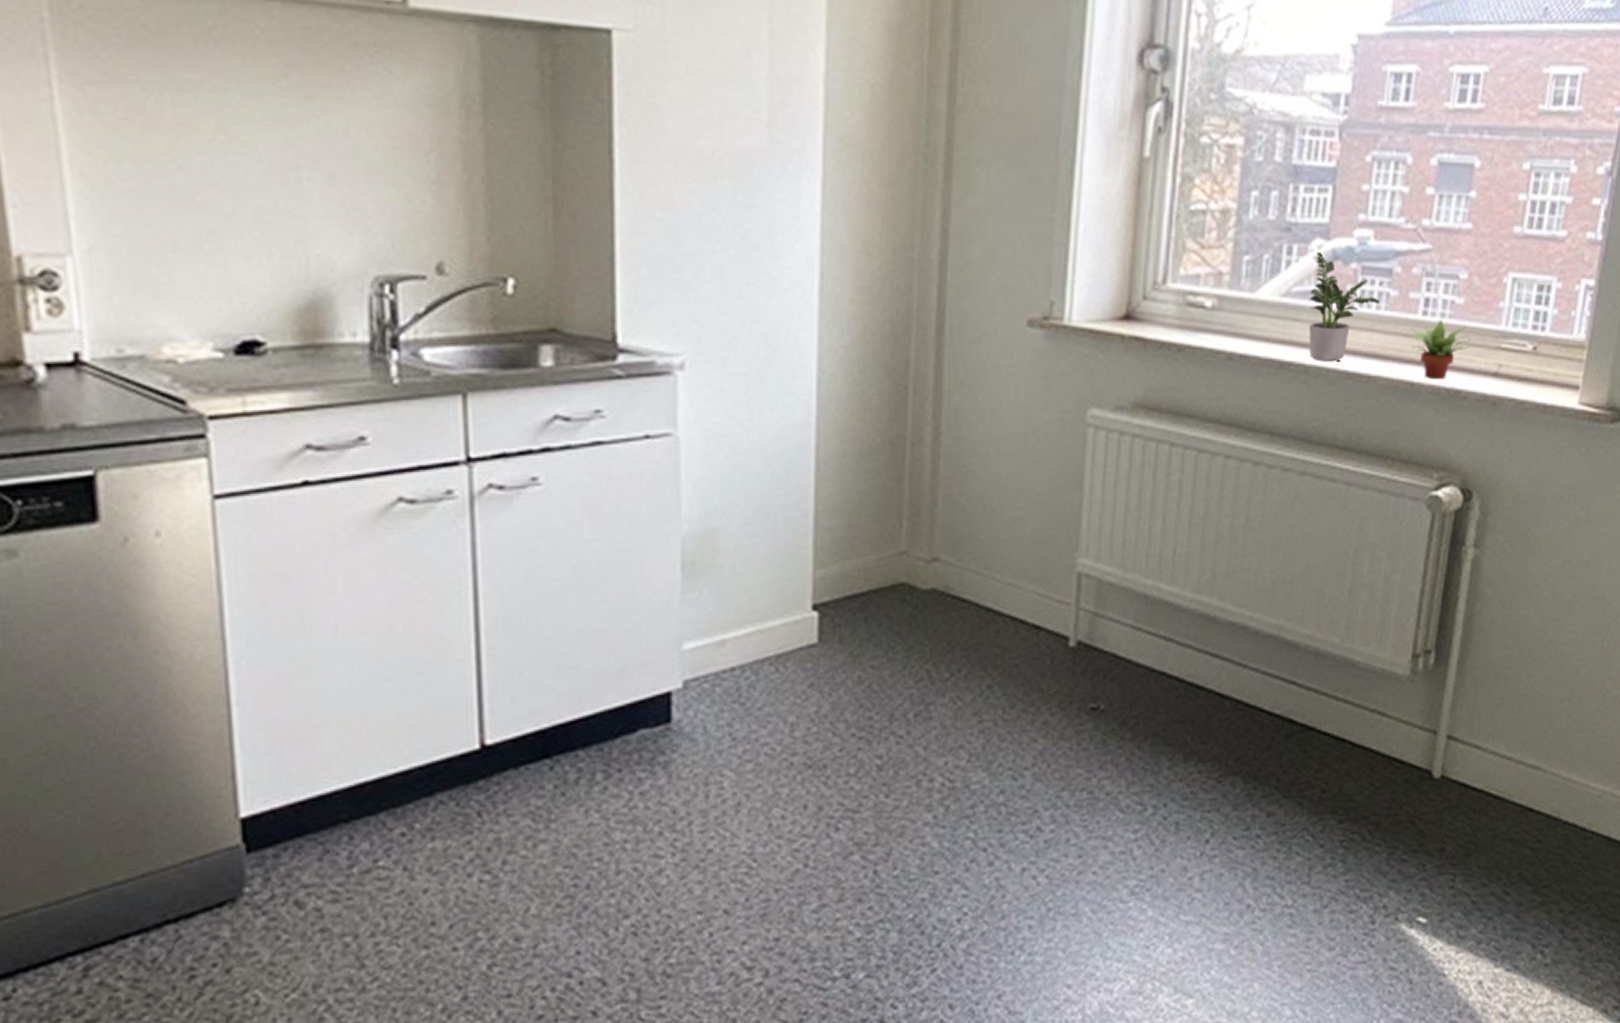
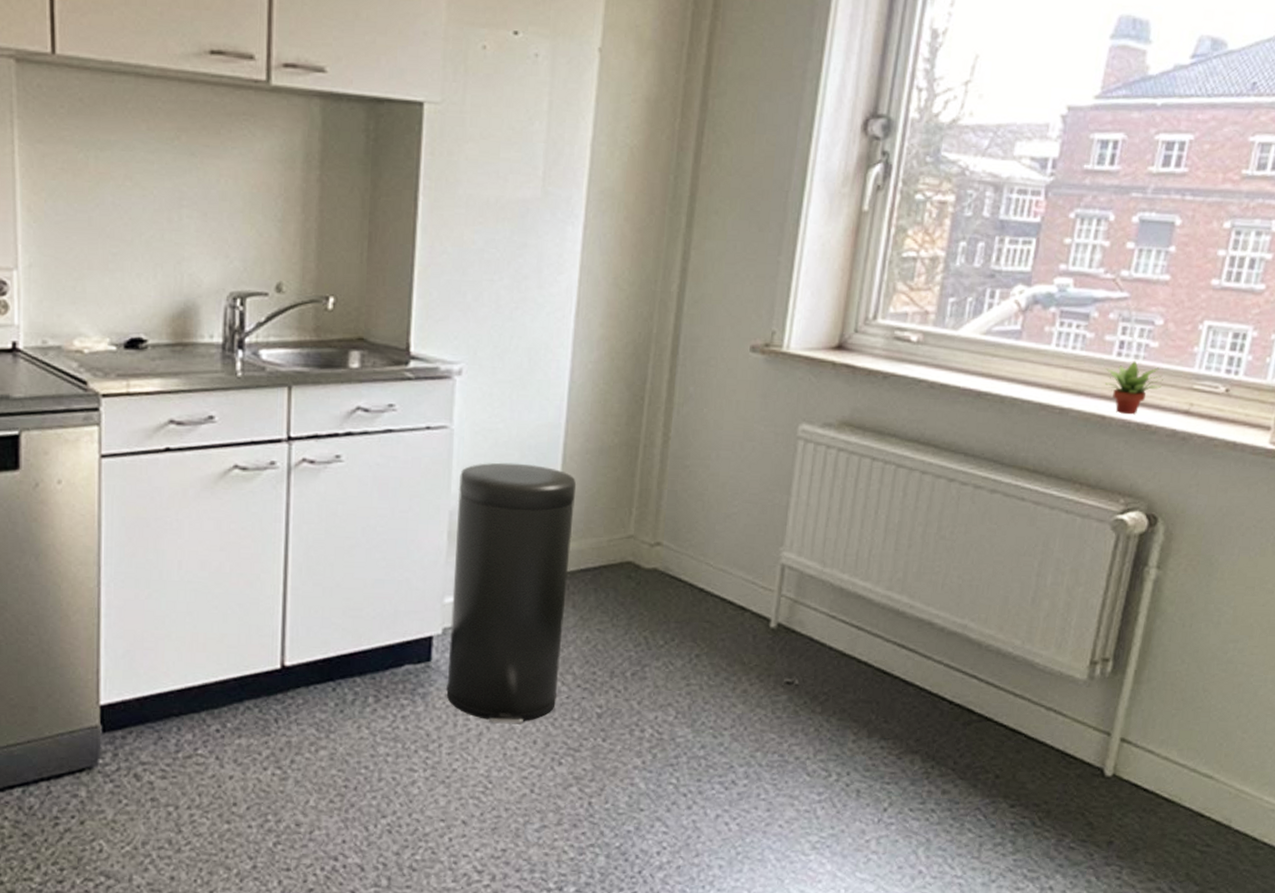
pedal bin: none [691,474,833,790] -> present [446,462,576,725]
potted plant: present [1309,250,1380,362] -> none [1006,295,1076,394]

